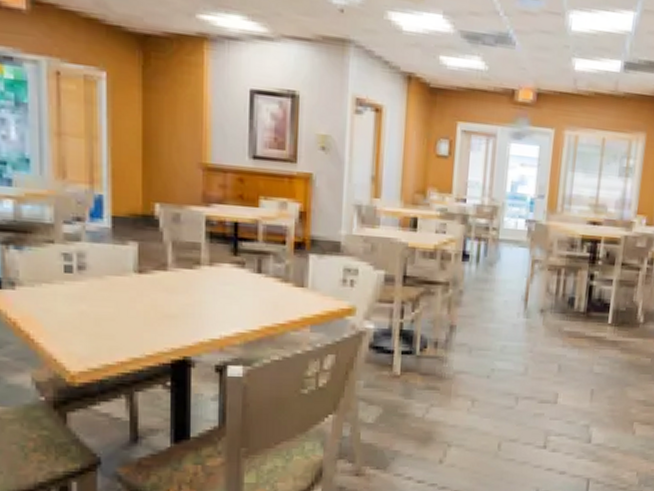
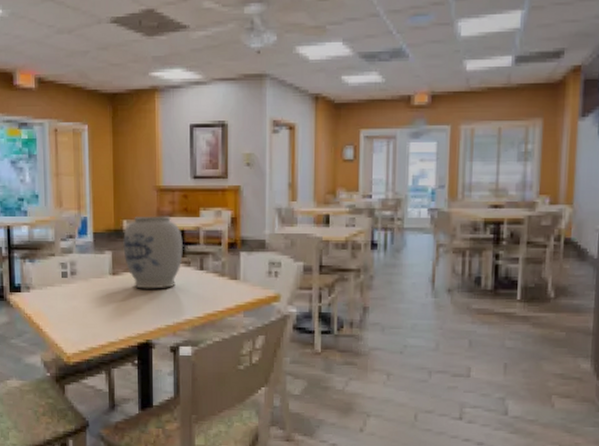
vase: none [154,200,237,294] -> present [123,216,184,289]

